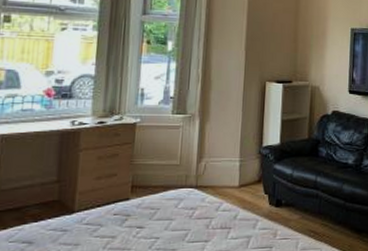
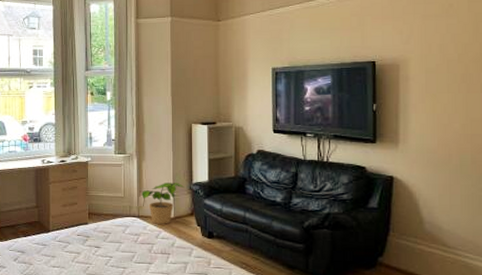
potted plant: none [202,147,253,194] -> present [142,183,184,224]

